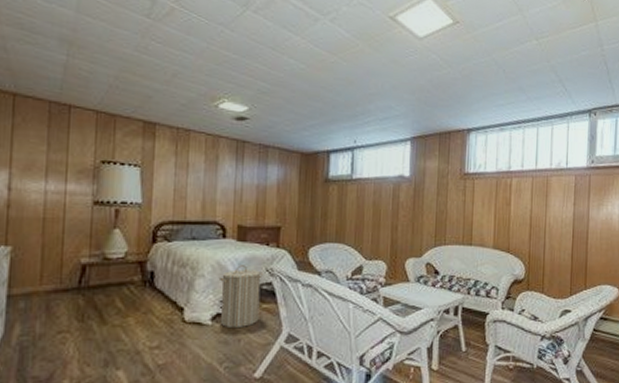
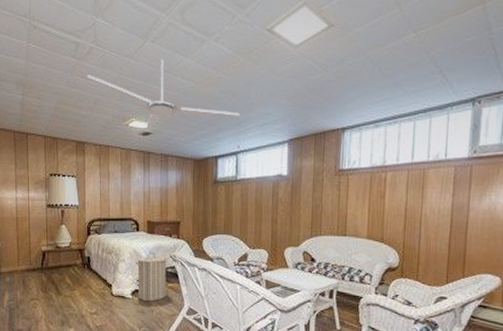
ceiling fan: none [164,33,358,113] -> present [87,59,240,129]

